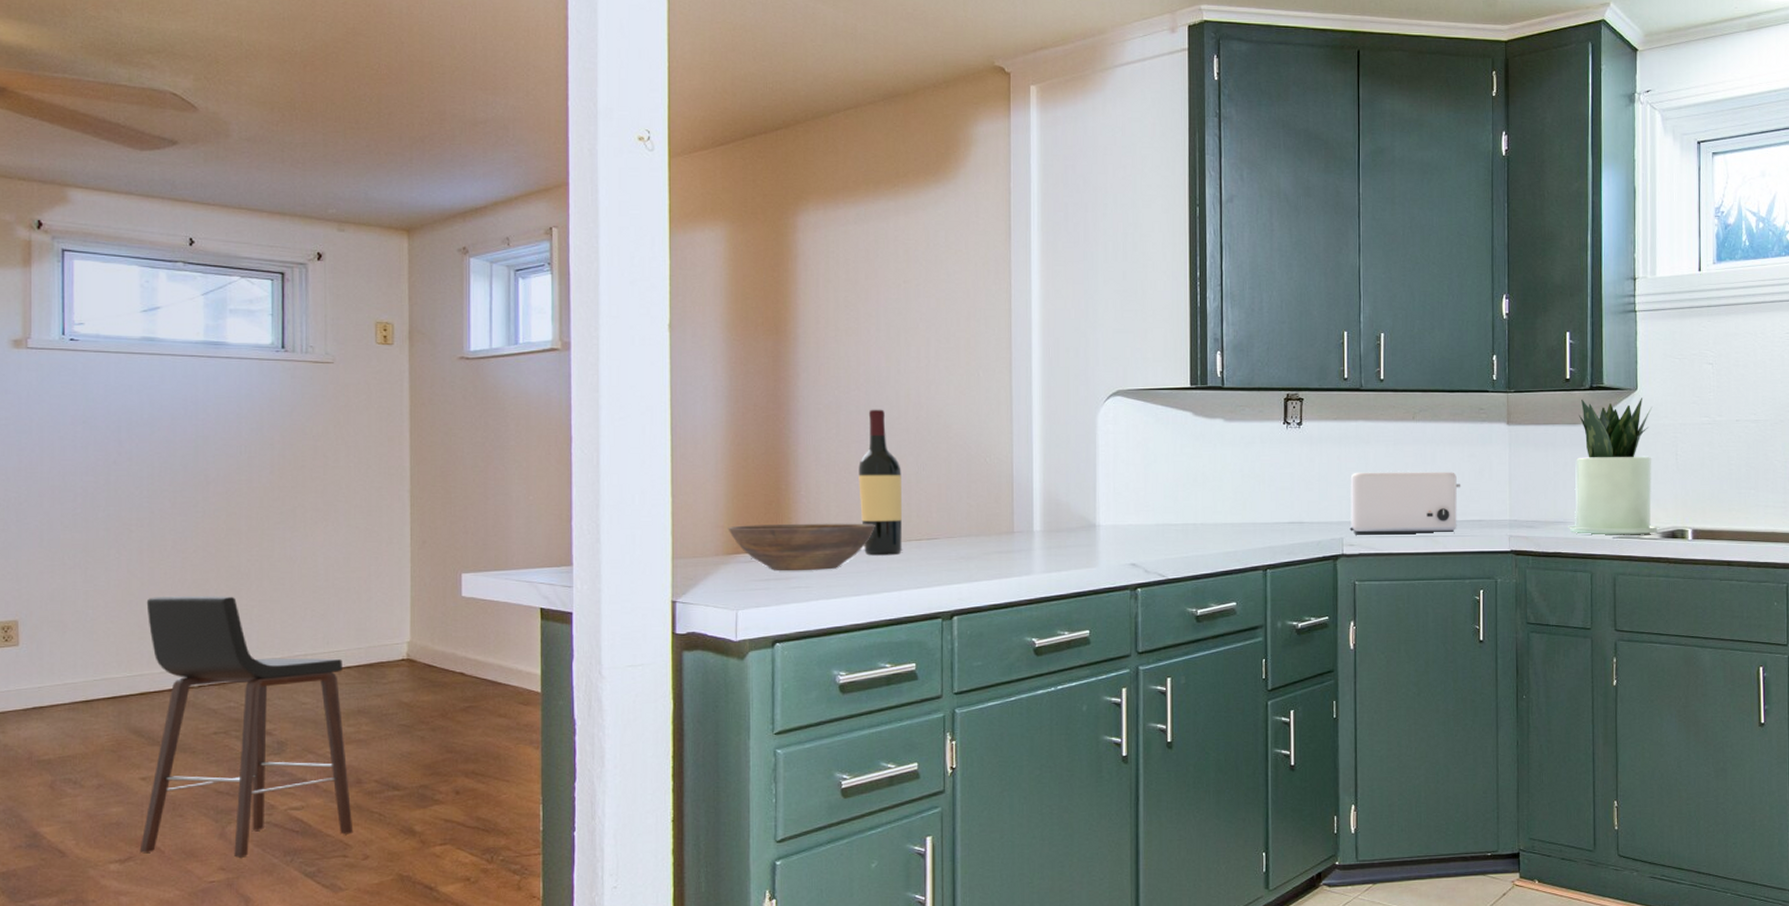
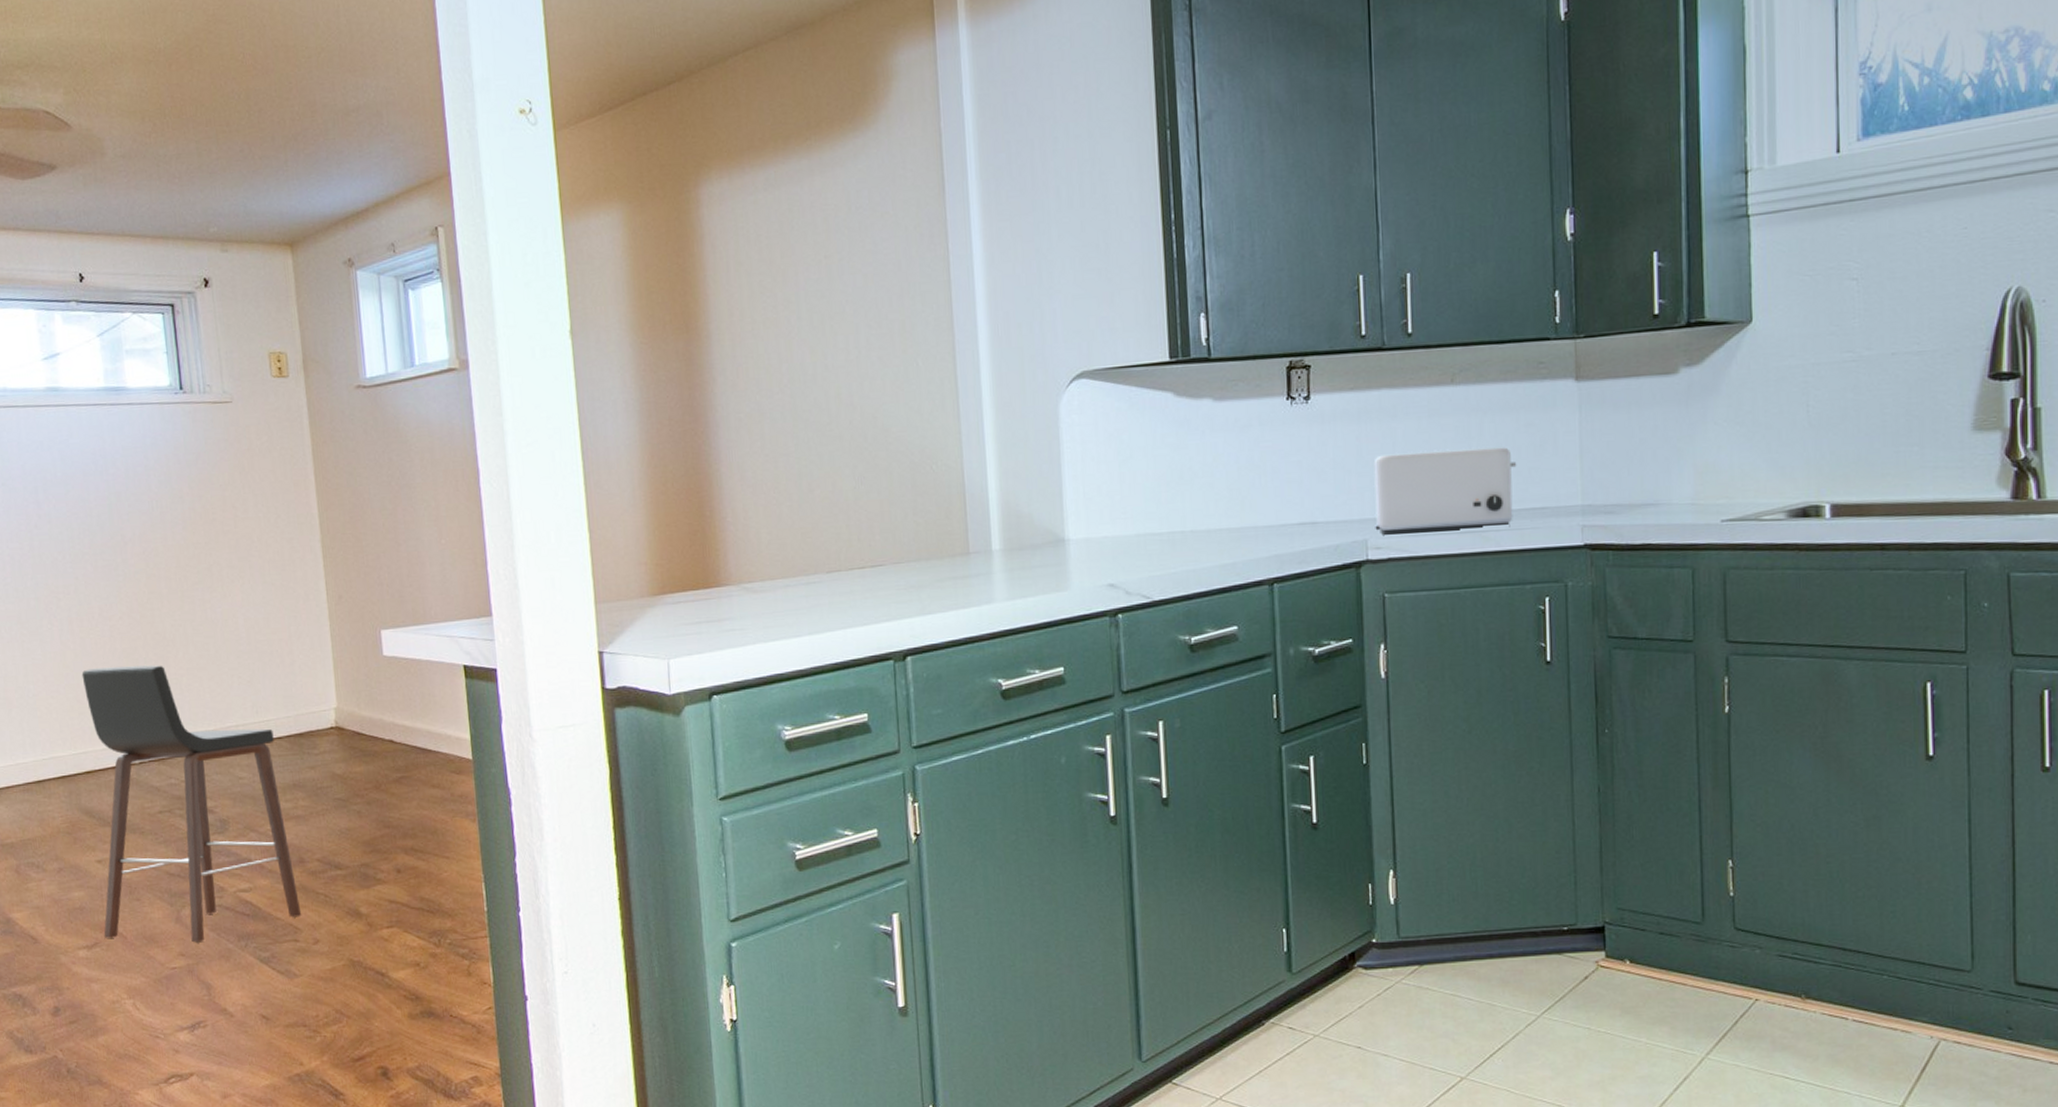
bowl: present [728,523,875,570] -> none [651,551,812,612]
wine bottle: present [858,409,902,556] -> none [788,414,844,590]
planter: present [1568,397,1659,536] -> none [1660,332,1784,520]

